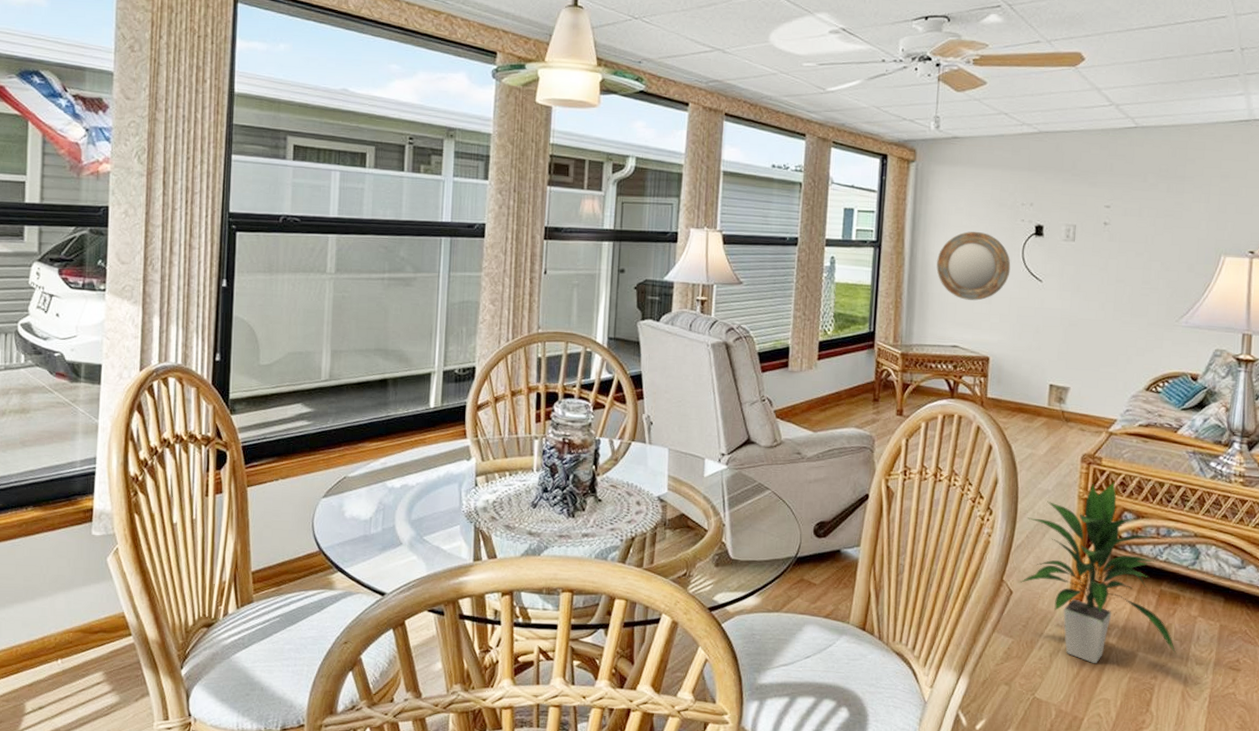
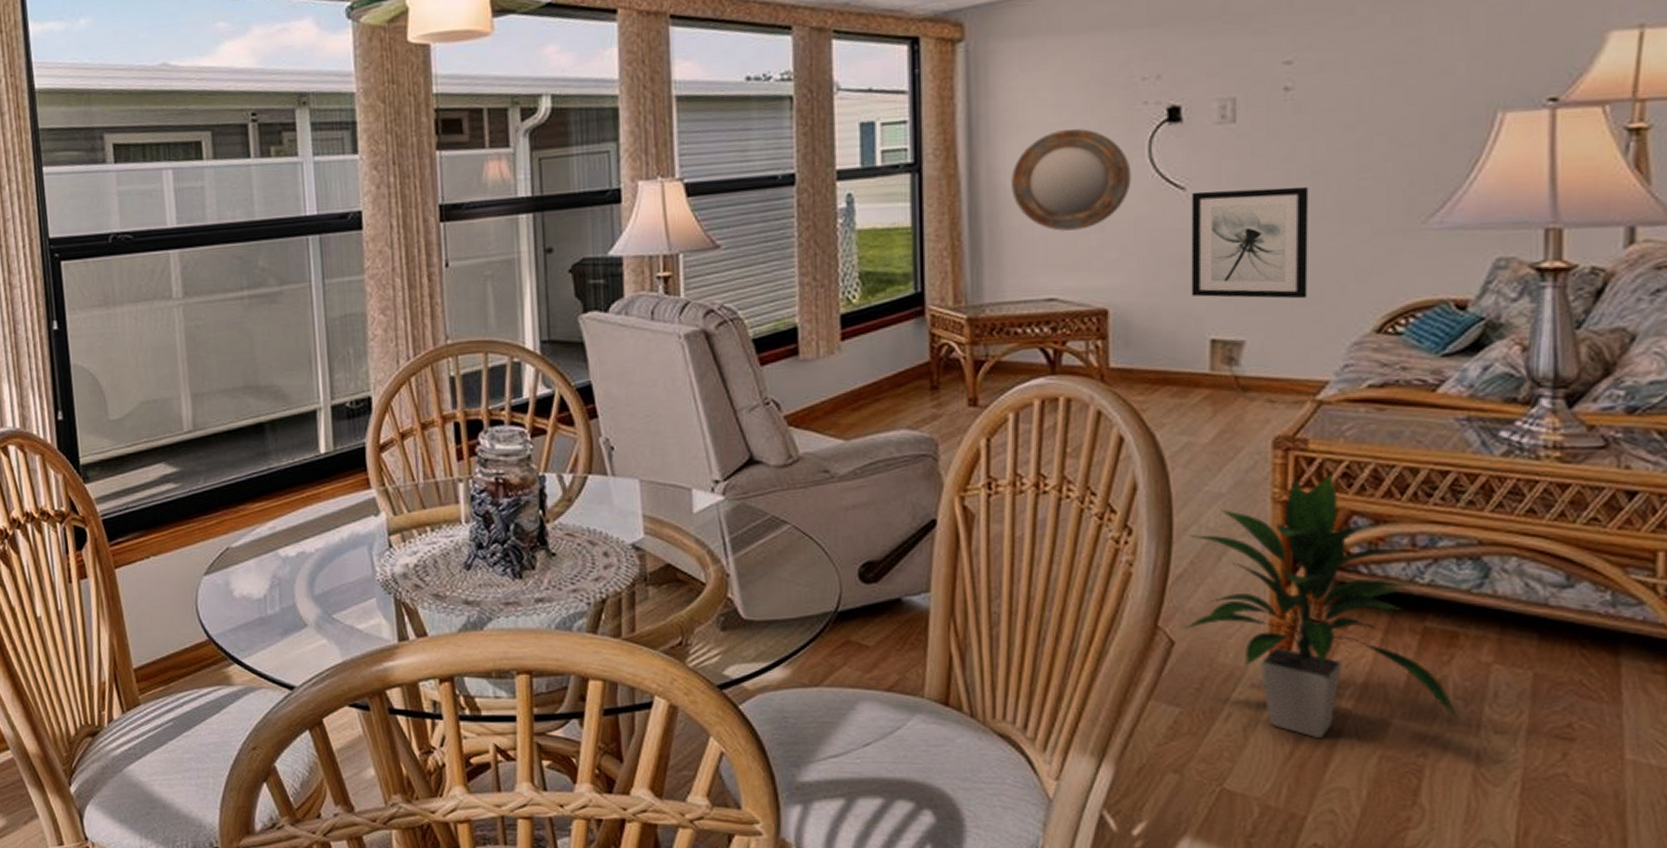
wall art: none [1040,284,1114,363] -> present [1191,186,1309,299]

